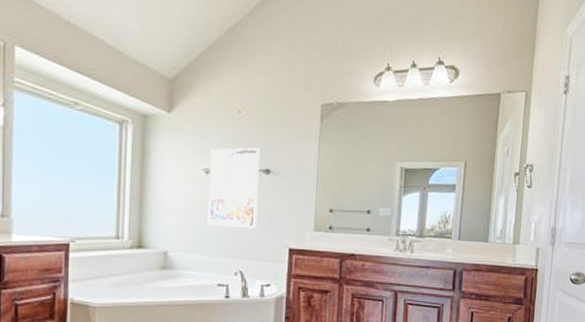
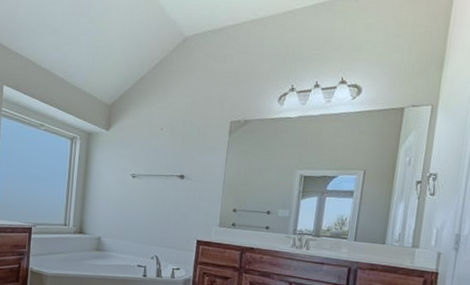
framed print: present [207,147,261,228] -> none [132,157,177,222]

